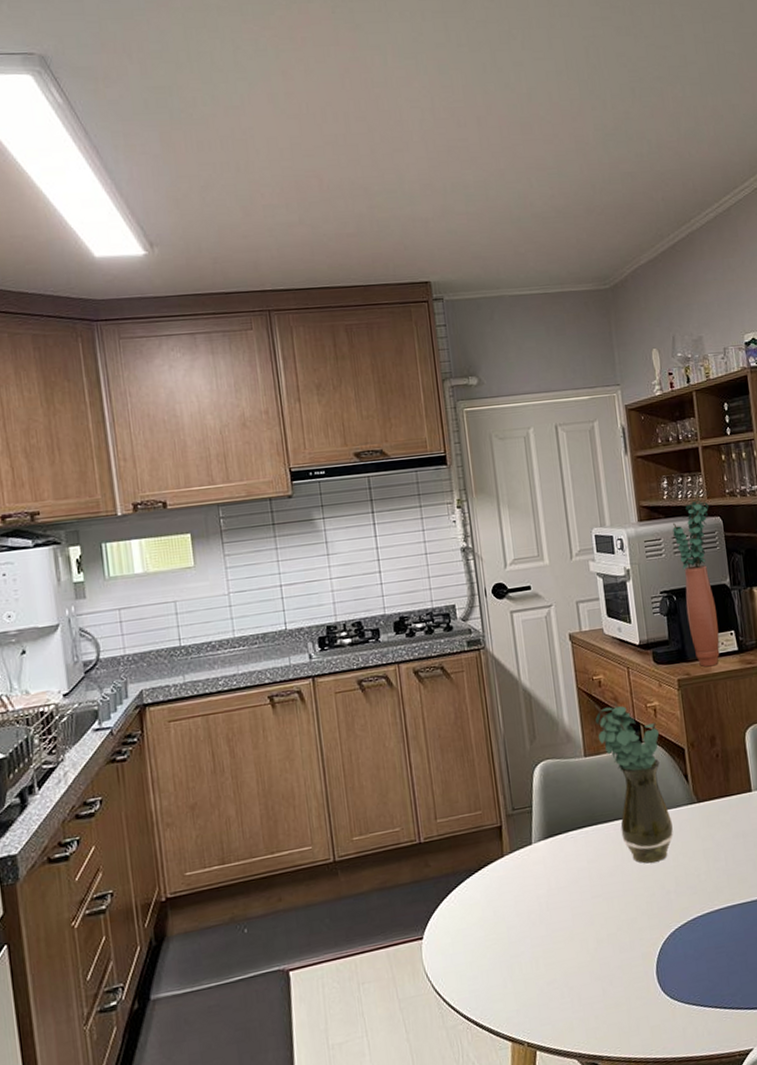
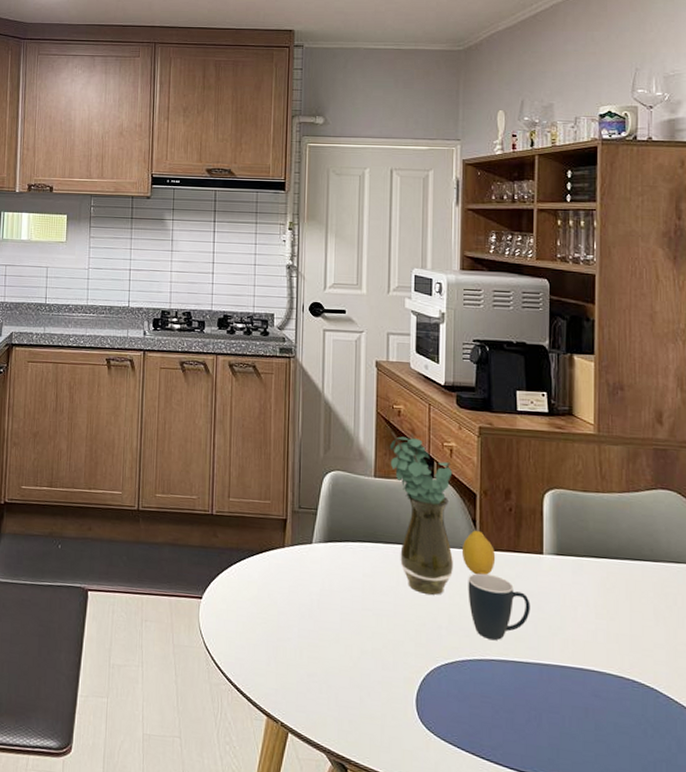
vase: present [672,493,720,668] -> none [495,252,537,423]
fruit: none [678,785,711,830] -> present [461,531,496,575]
mug: none [688,824,748,890] -> present [468,573,530,640]

